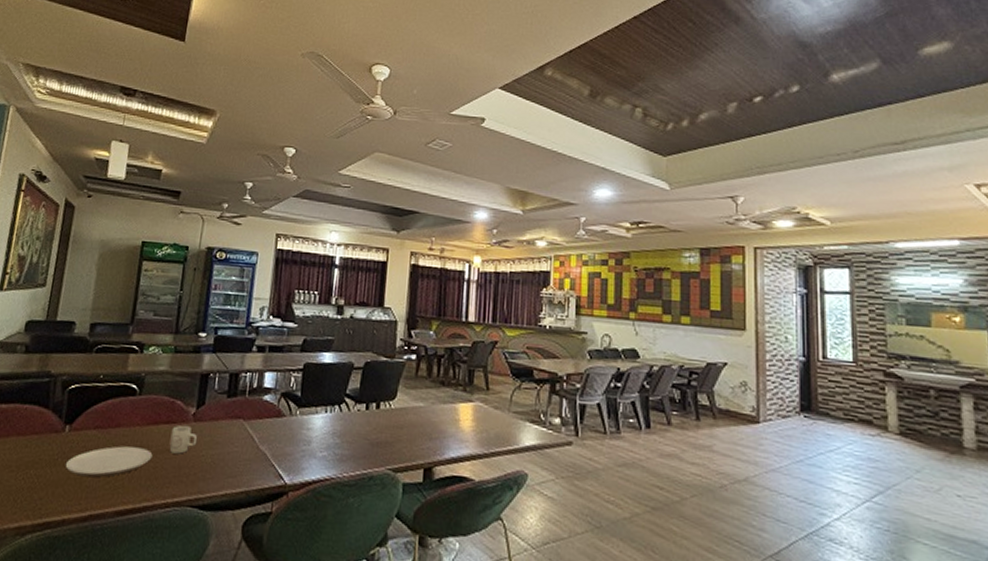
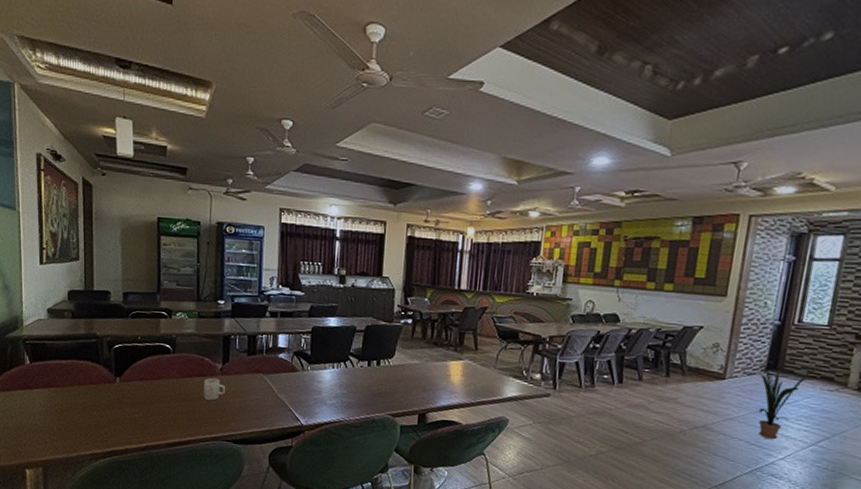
plate: present [65,446,153,478] -> none [121,394,190,418]
house plant: none [791,402,848,496] -> present [757,362,812,440]

